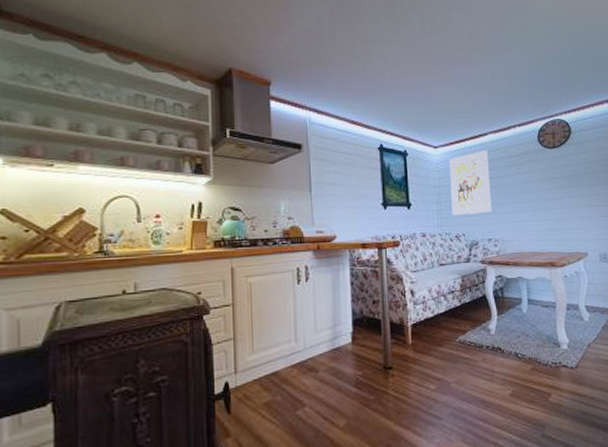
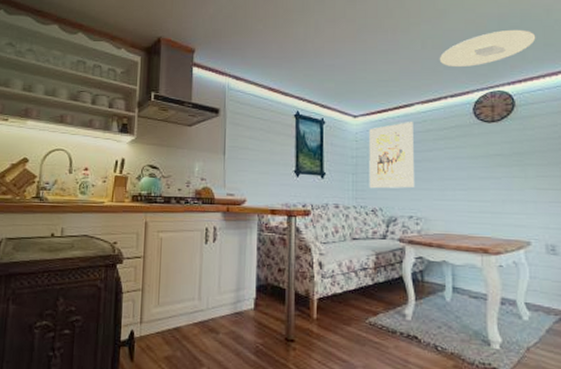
ceiling light: none [507,62,586,97] -> present [439,29,536,67]

